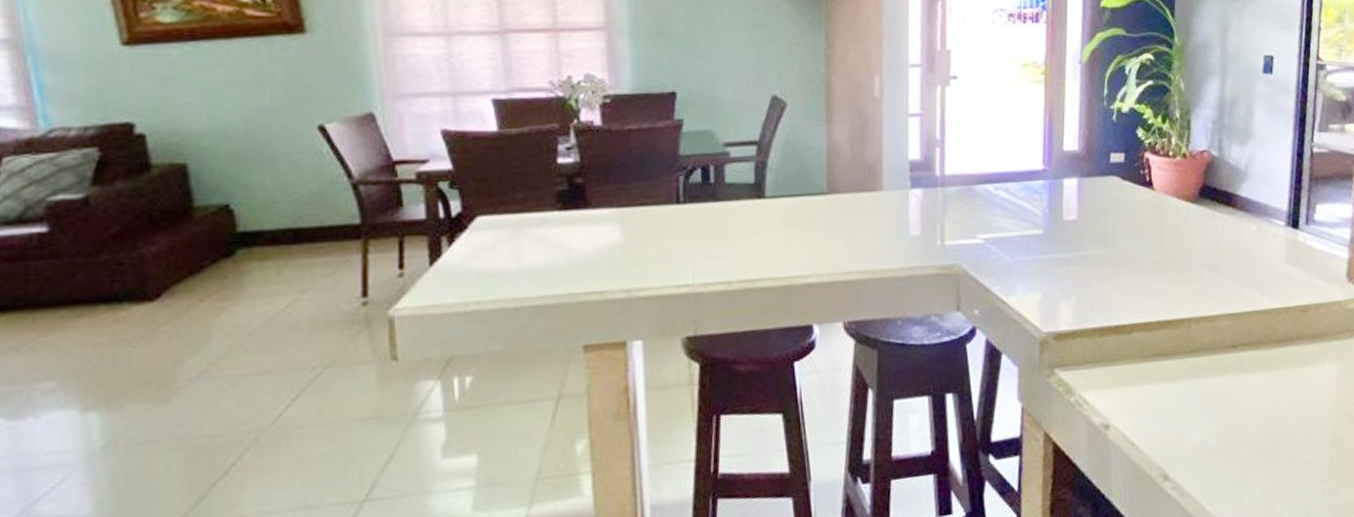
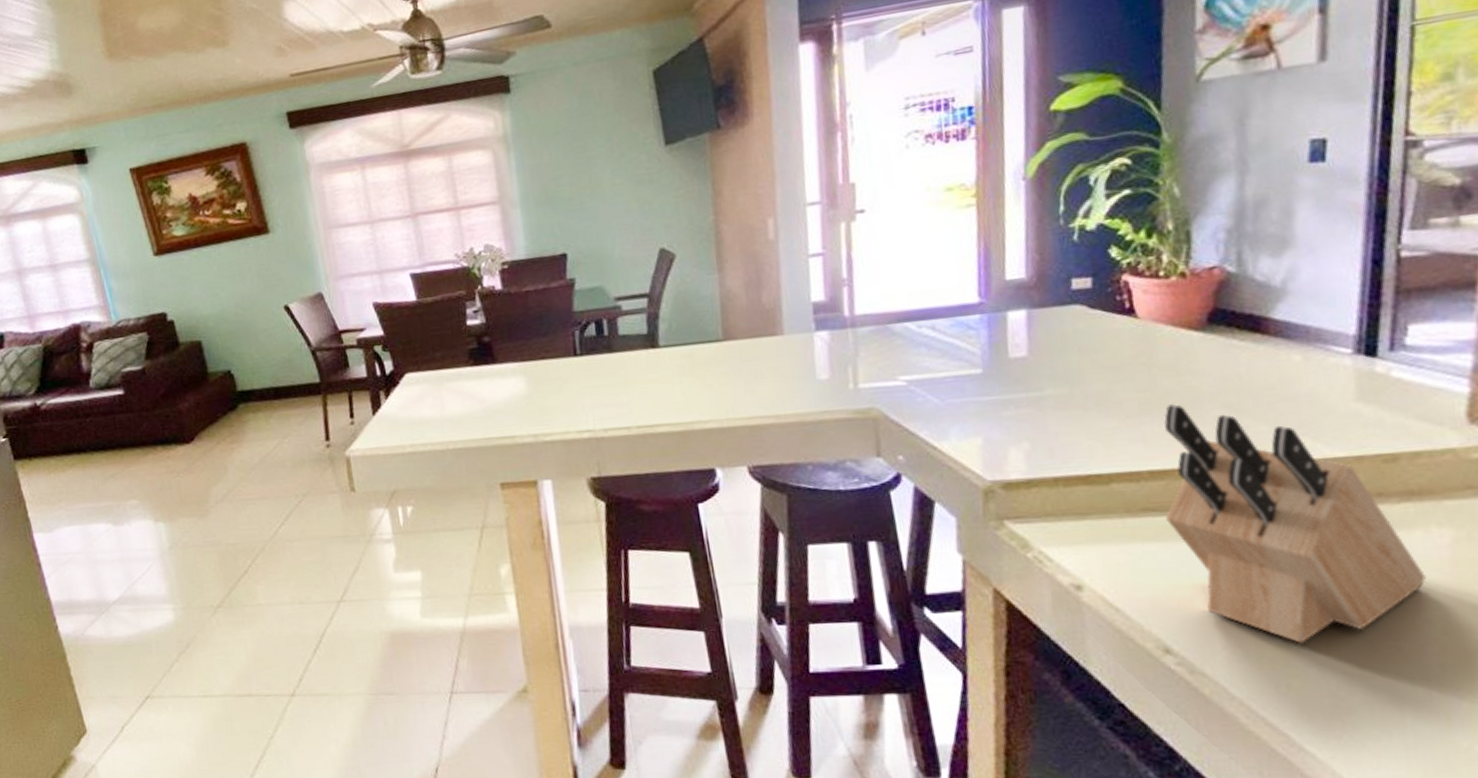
knife block: none [1168,264,1323,462] -> present [1164,404,1426,643]

